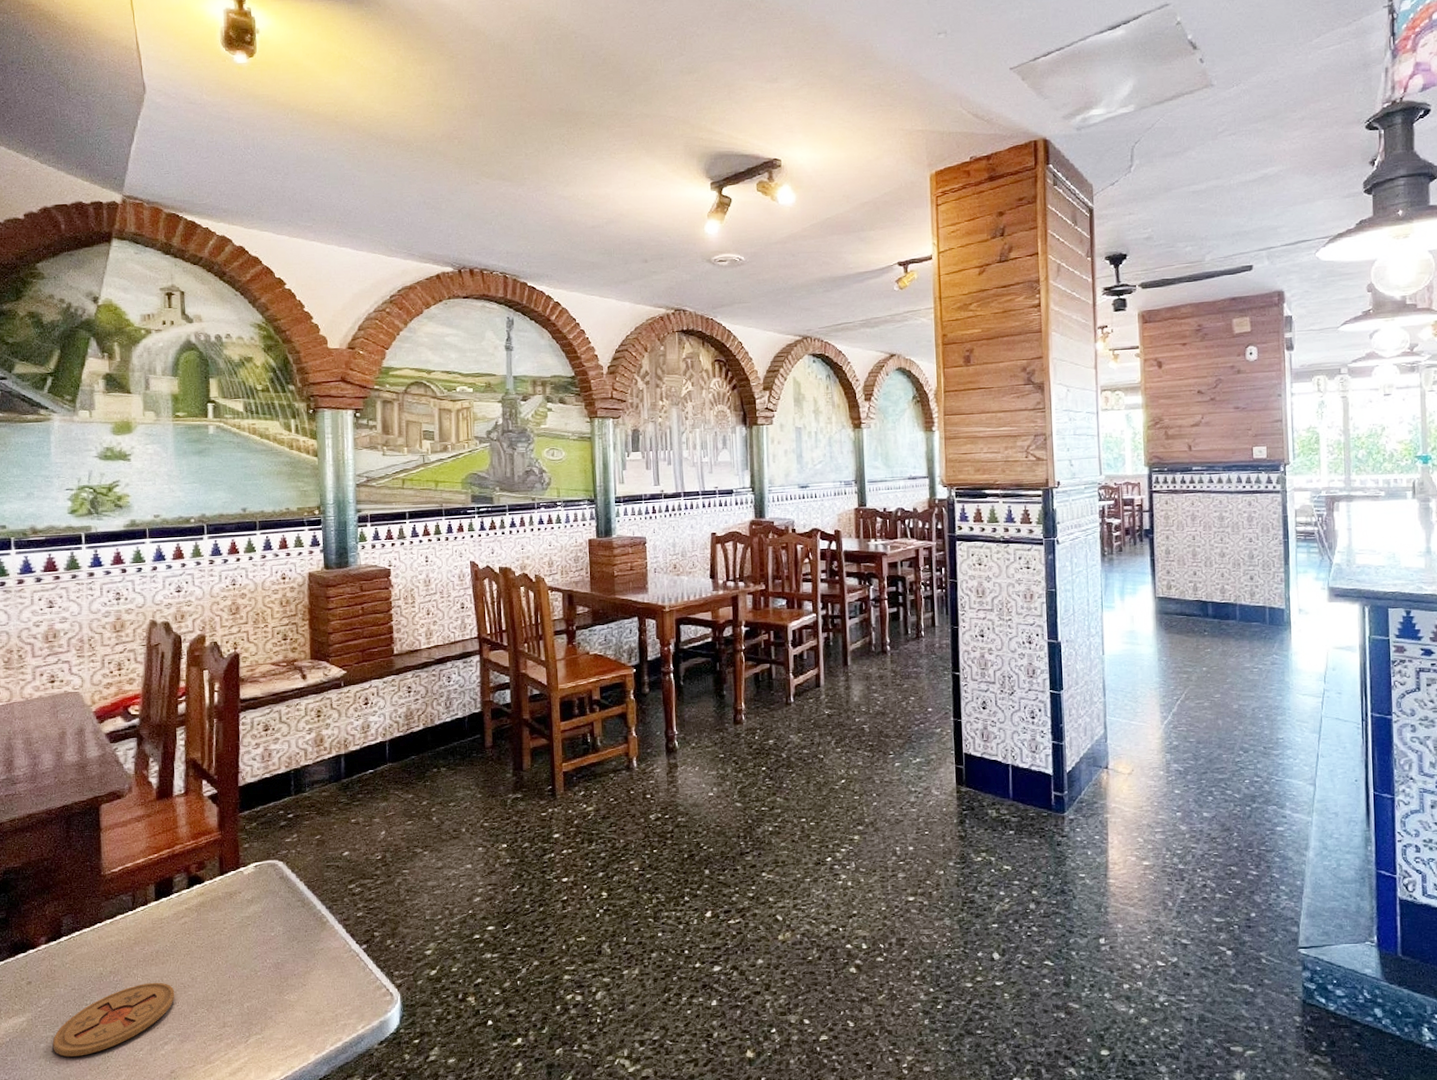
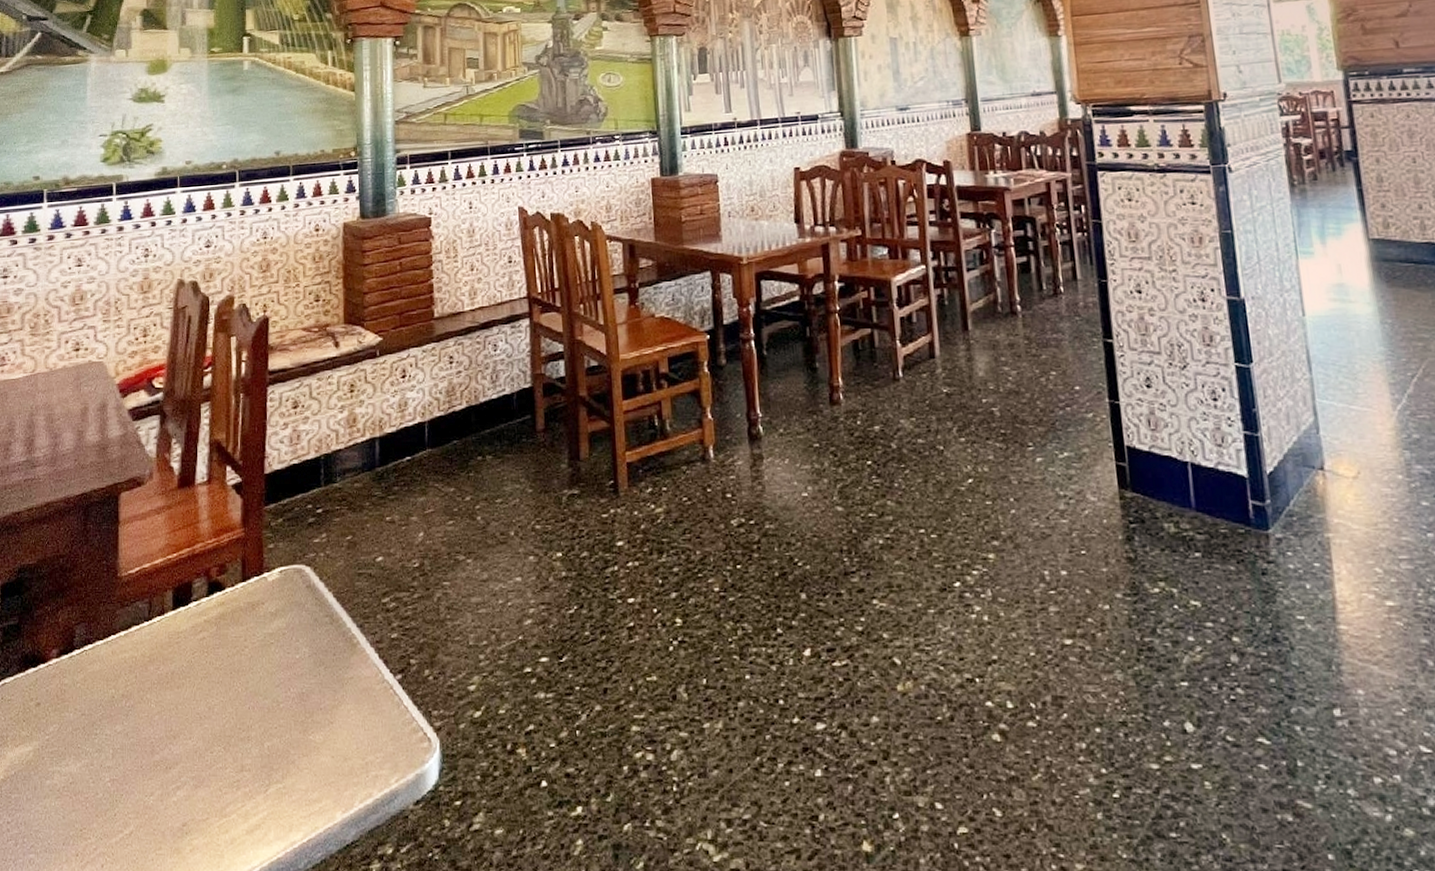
coaster: present [52,982,175,1057] -> none [58,710,190,798]

